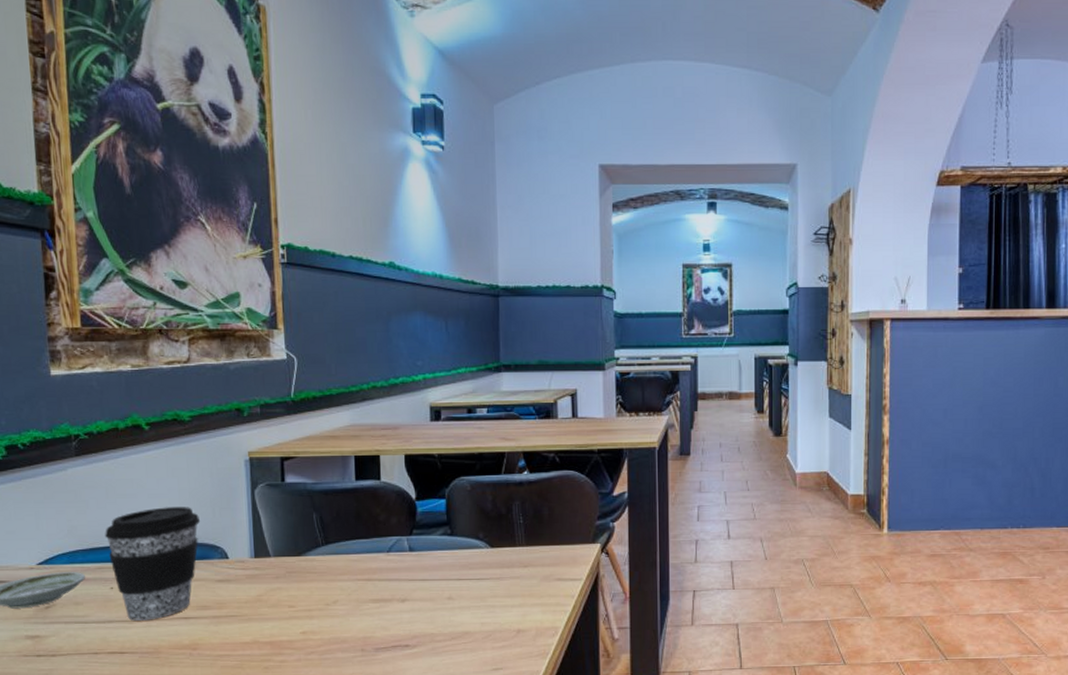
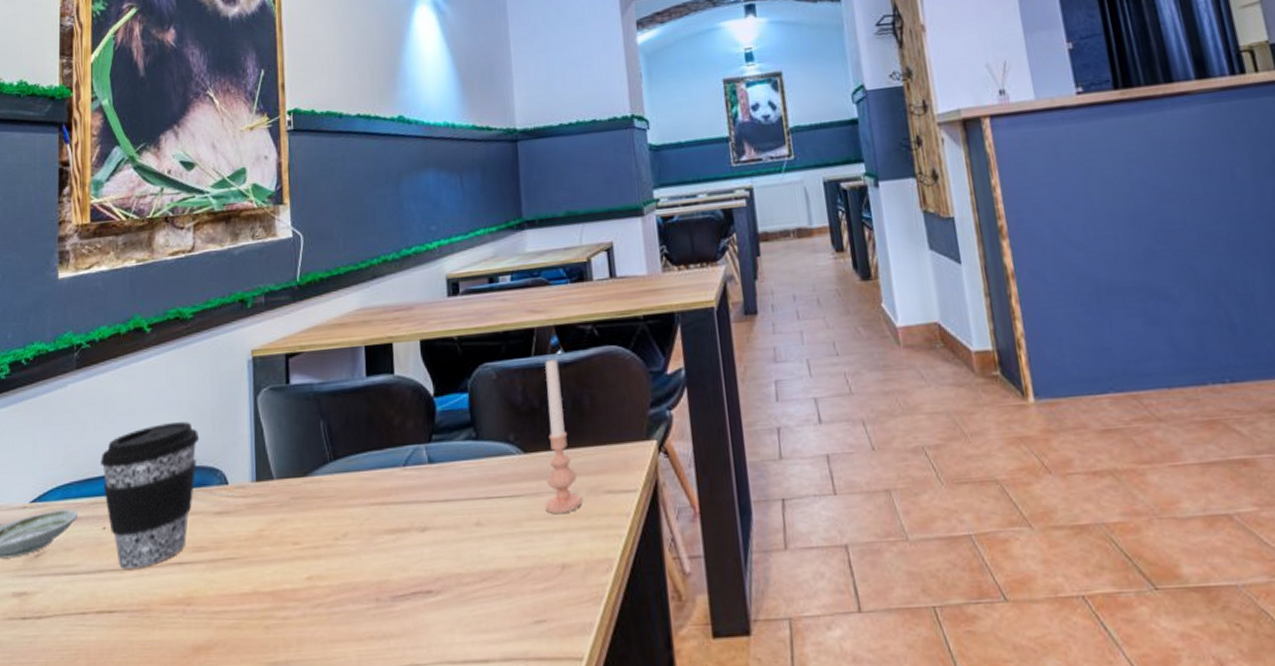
candle: none [506,476,538,594] -> present [545,357,583,514]

